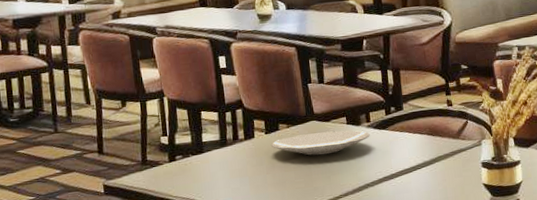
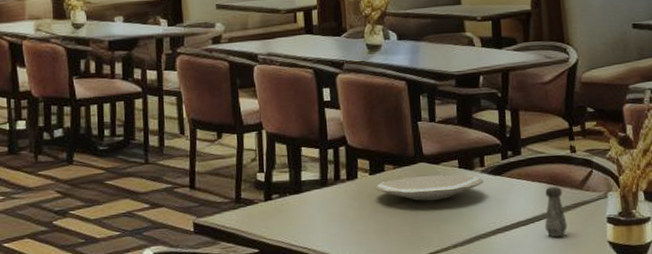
salt shaker: none [426,137,447,182] -> present [544,186,567,237]

